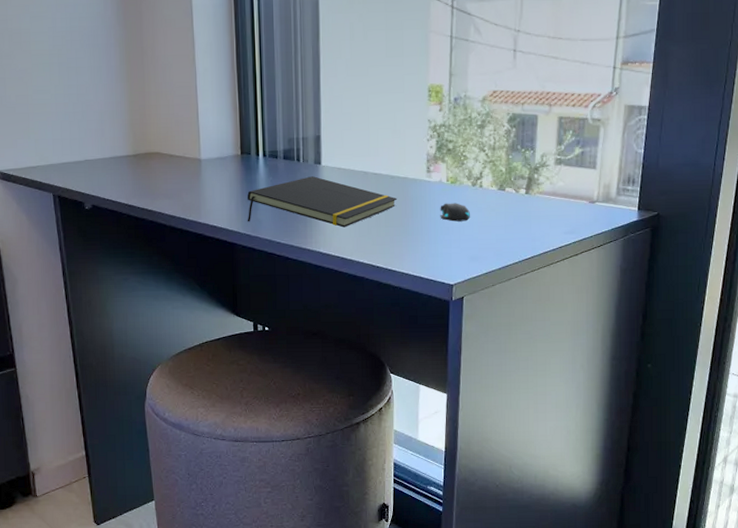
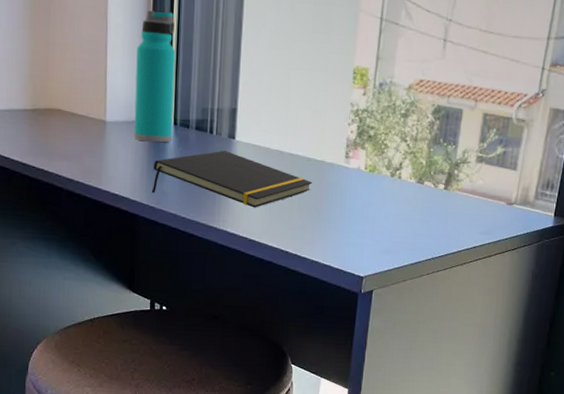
water bottle: none [224,52,262,175] -> present [134,10,176,143]
mouse: present [440,203,470,222] -> none [355,191,386,212]

